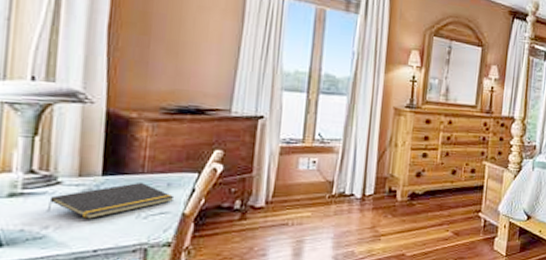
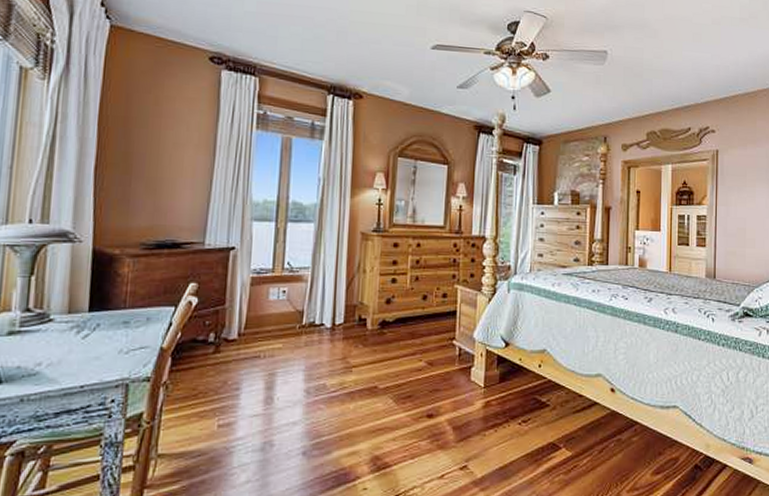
notepad: present [46,182,175,219] -> none [40,317,154,355]

